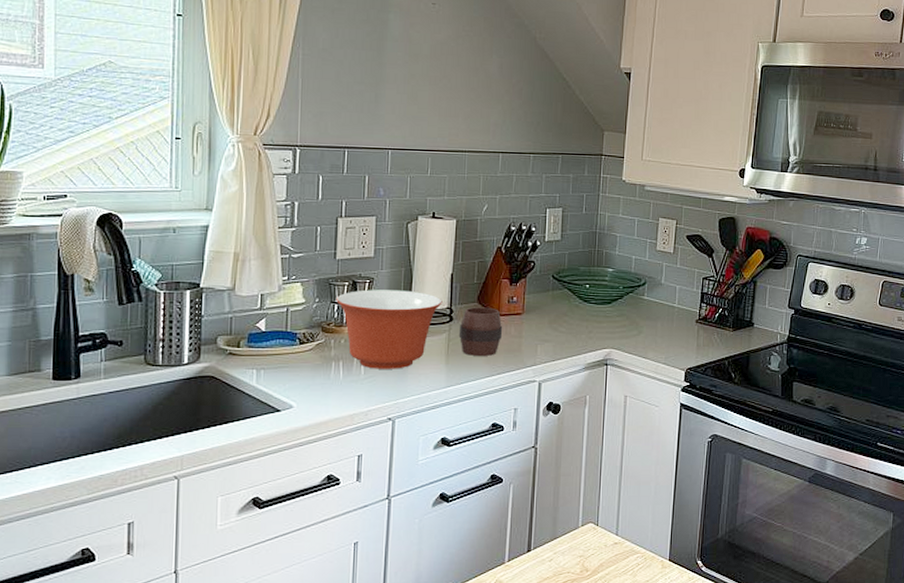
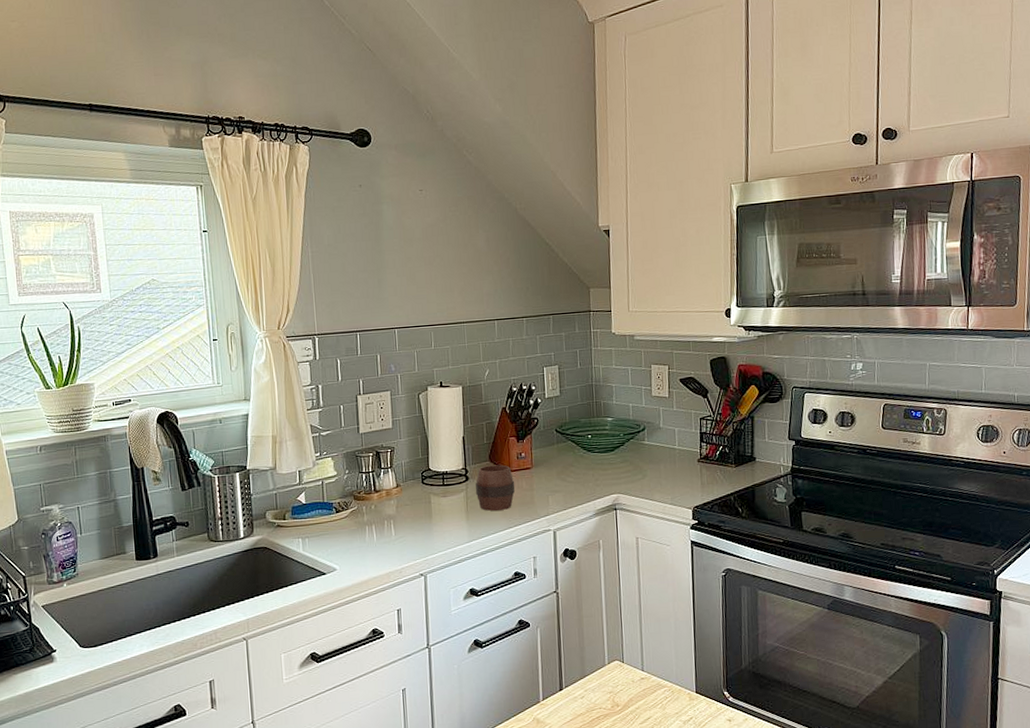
mixing bowl: present [336,289,443,369] -> none [363,456,458,530]

